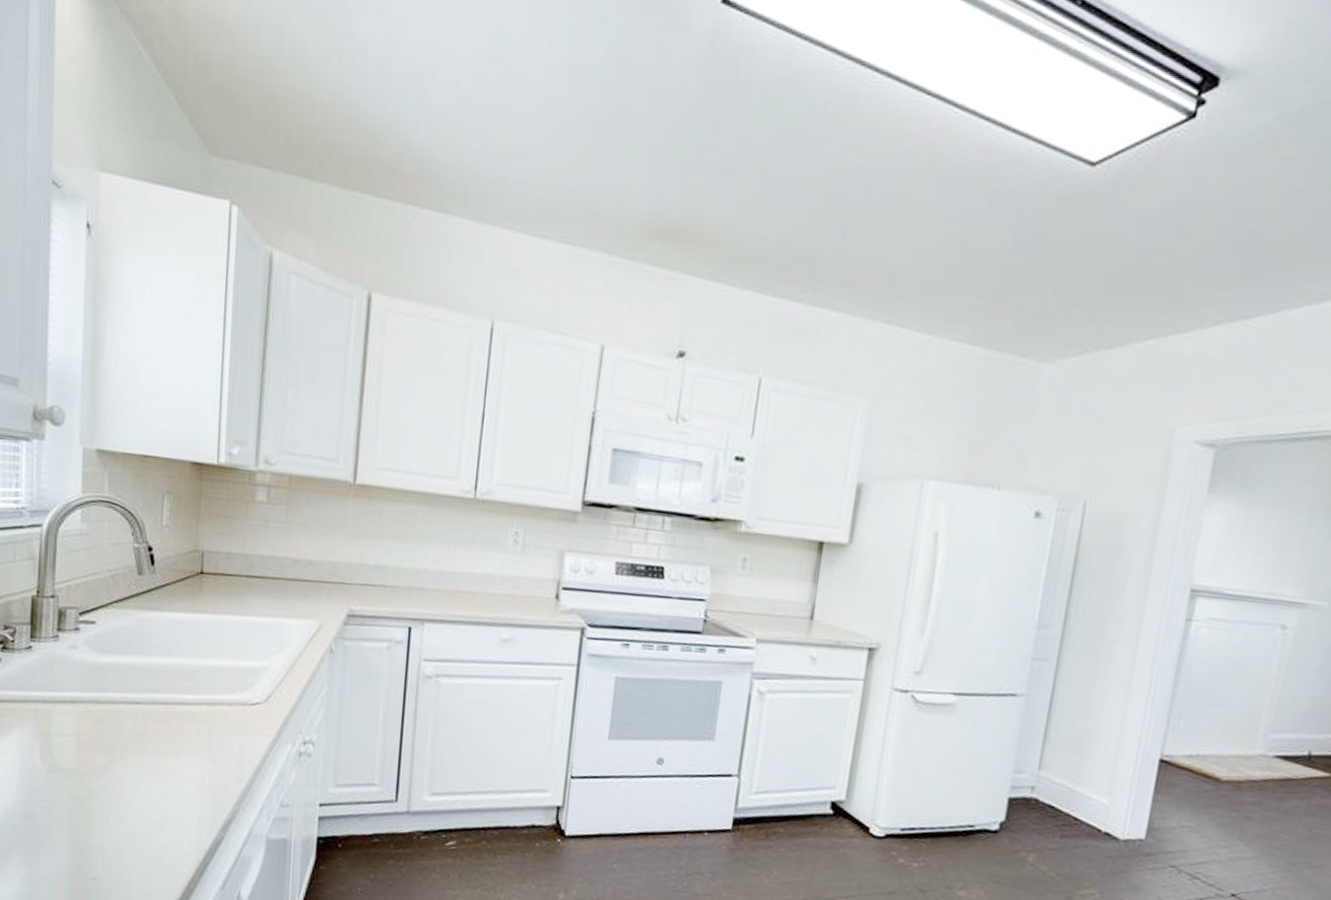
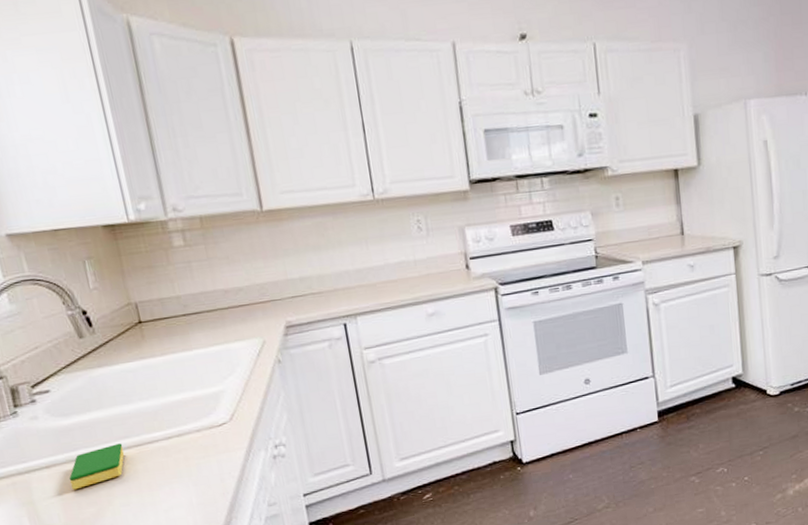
dish sponge: none [89,695,151,734] -> present [69,443,125,490]

